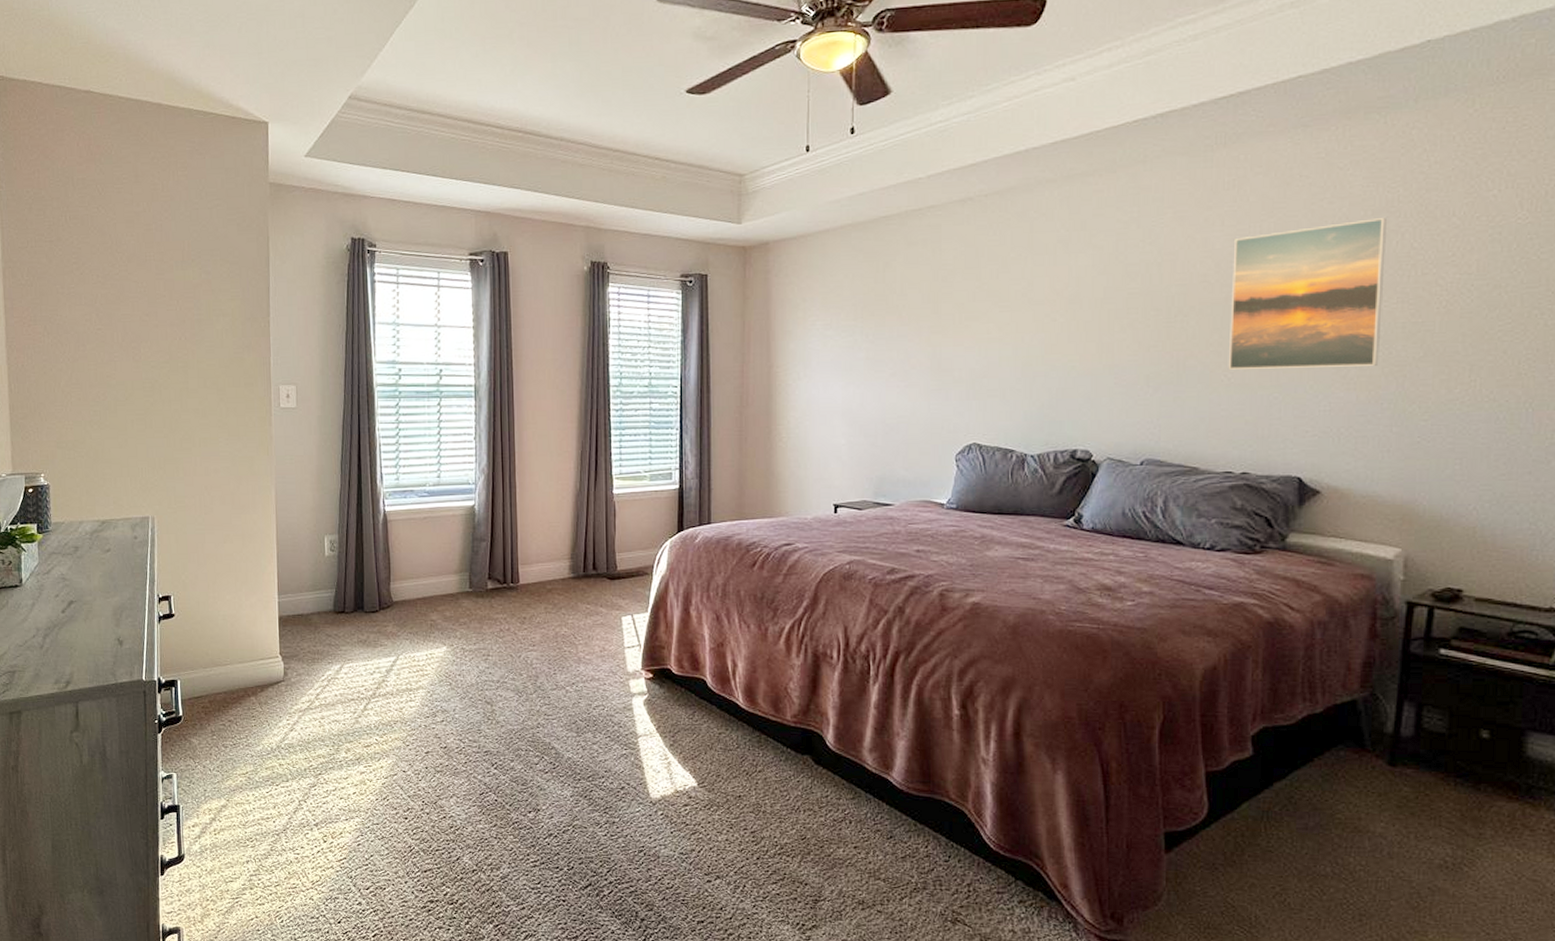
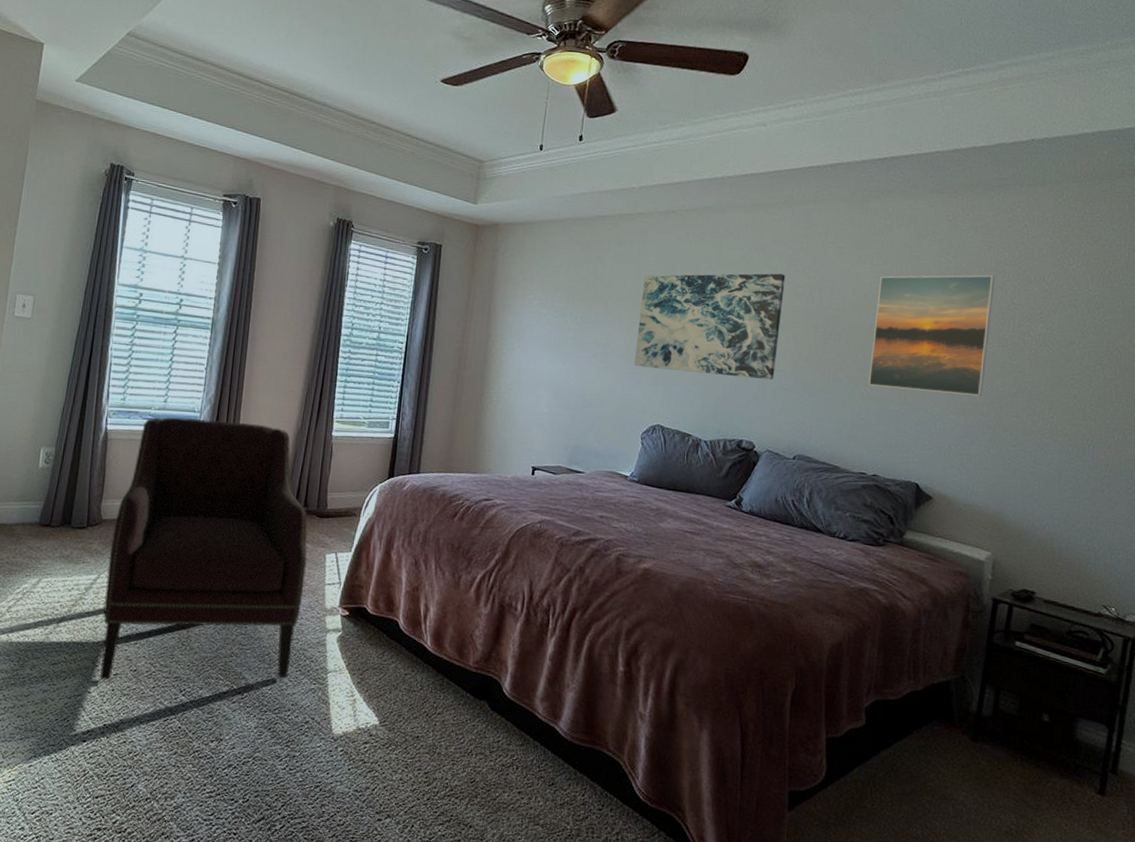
armchair: none [404,489,604,758] -> present [100,417,308,680]
wall art: none [940,252,1114,381] -> present [634,273,786,380]

